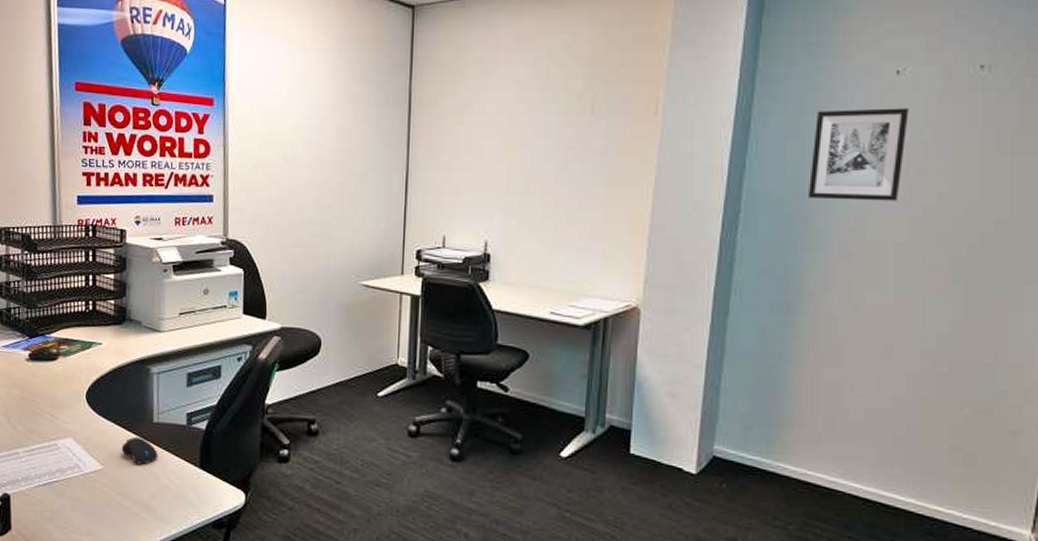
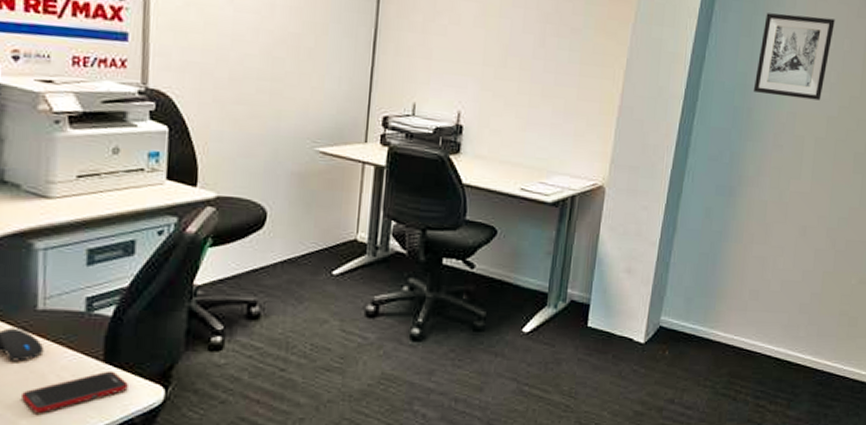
cell phone: none [143,475,218,508] -> present [22,370,128,413]

